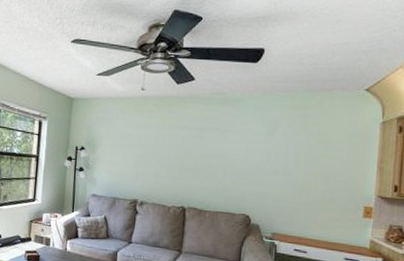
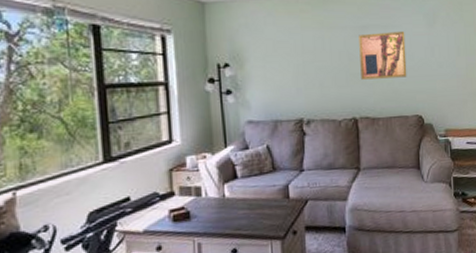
wall art: none [194,135,242,178] -> present [359,30,407,80]

